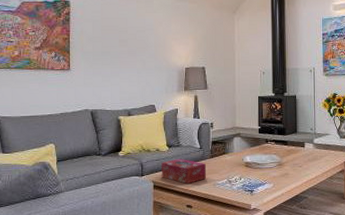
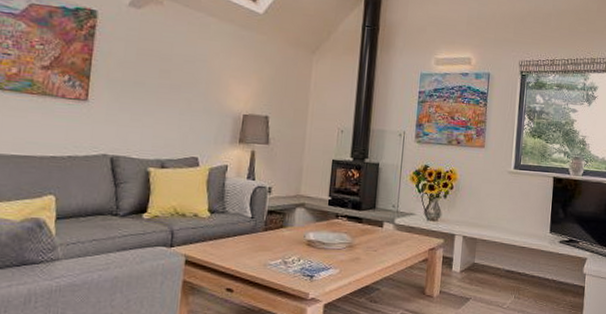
tissue box: present [161,158,206,185] -> none [197,228,257,262]

